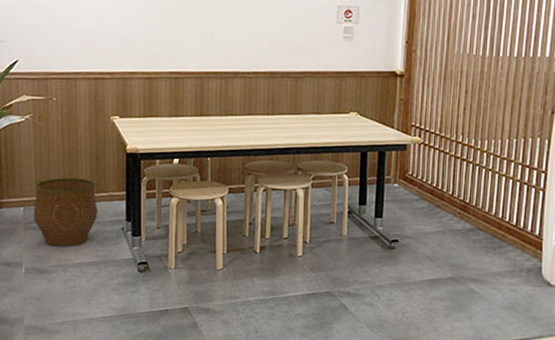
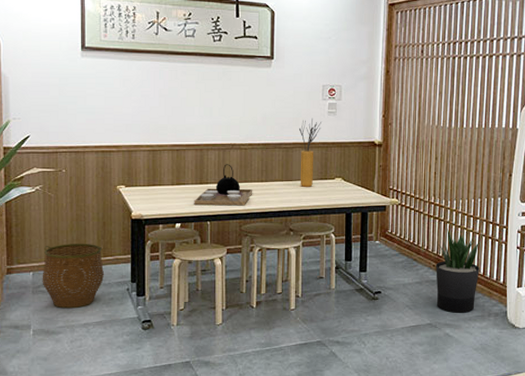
tea set: none [193,94,258,141] -> present [194,164,253,206]
vase: none [310,43,336,122] -> present [299,118,321,187]
planter: none [461,172,515,267] -> present [436,228,481,313]

